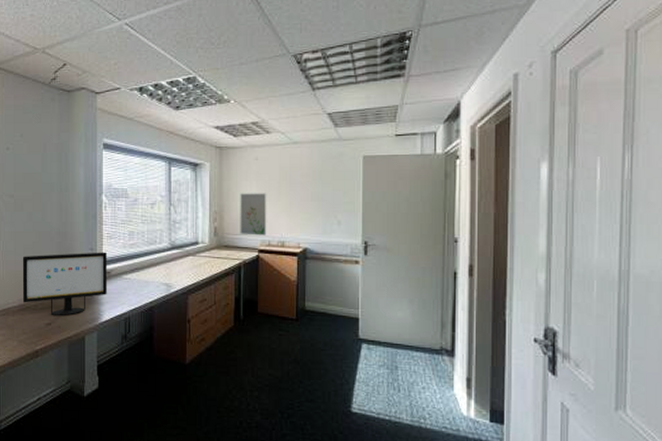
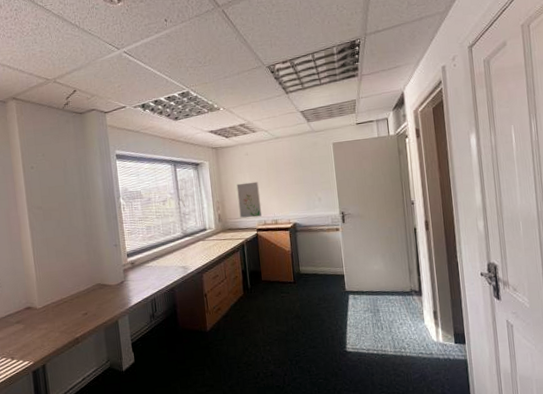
computer monitor: present [22,252,107,316] -> none [55,246,133,307]

